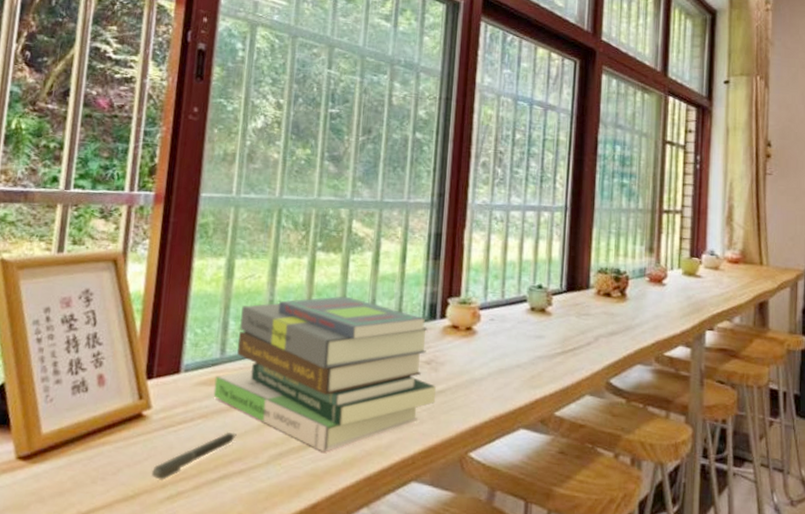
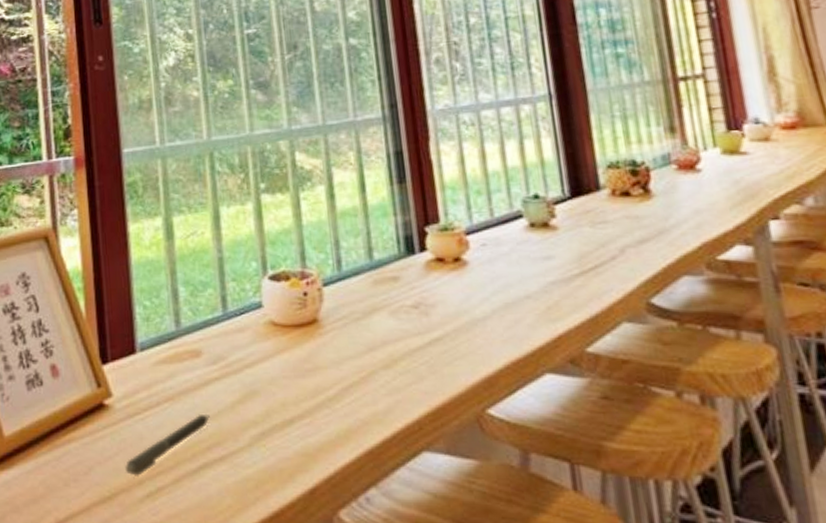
books: present [213,296,437,452] -> none [174,241,434,427]

